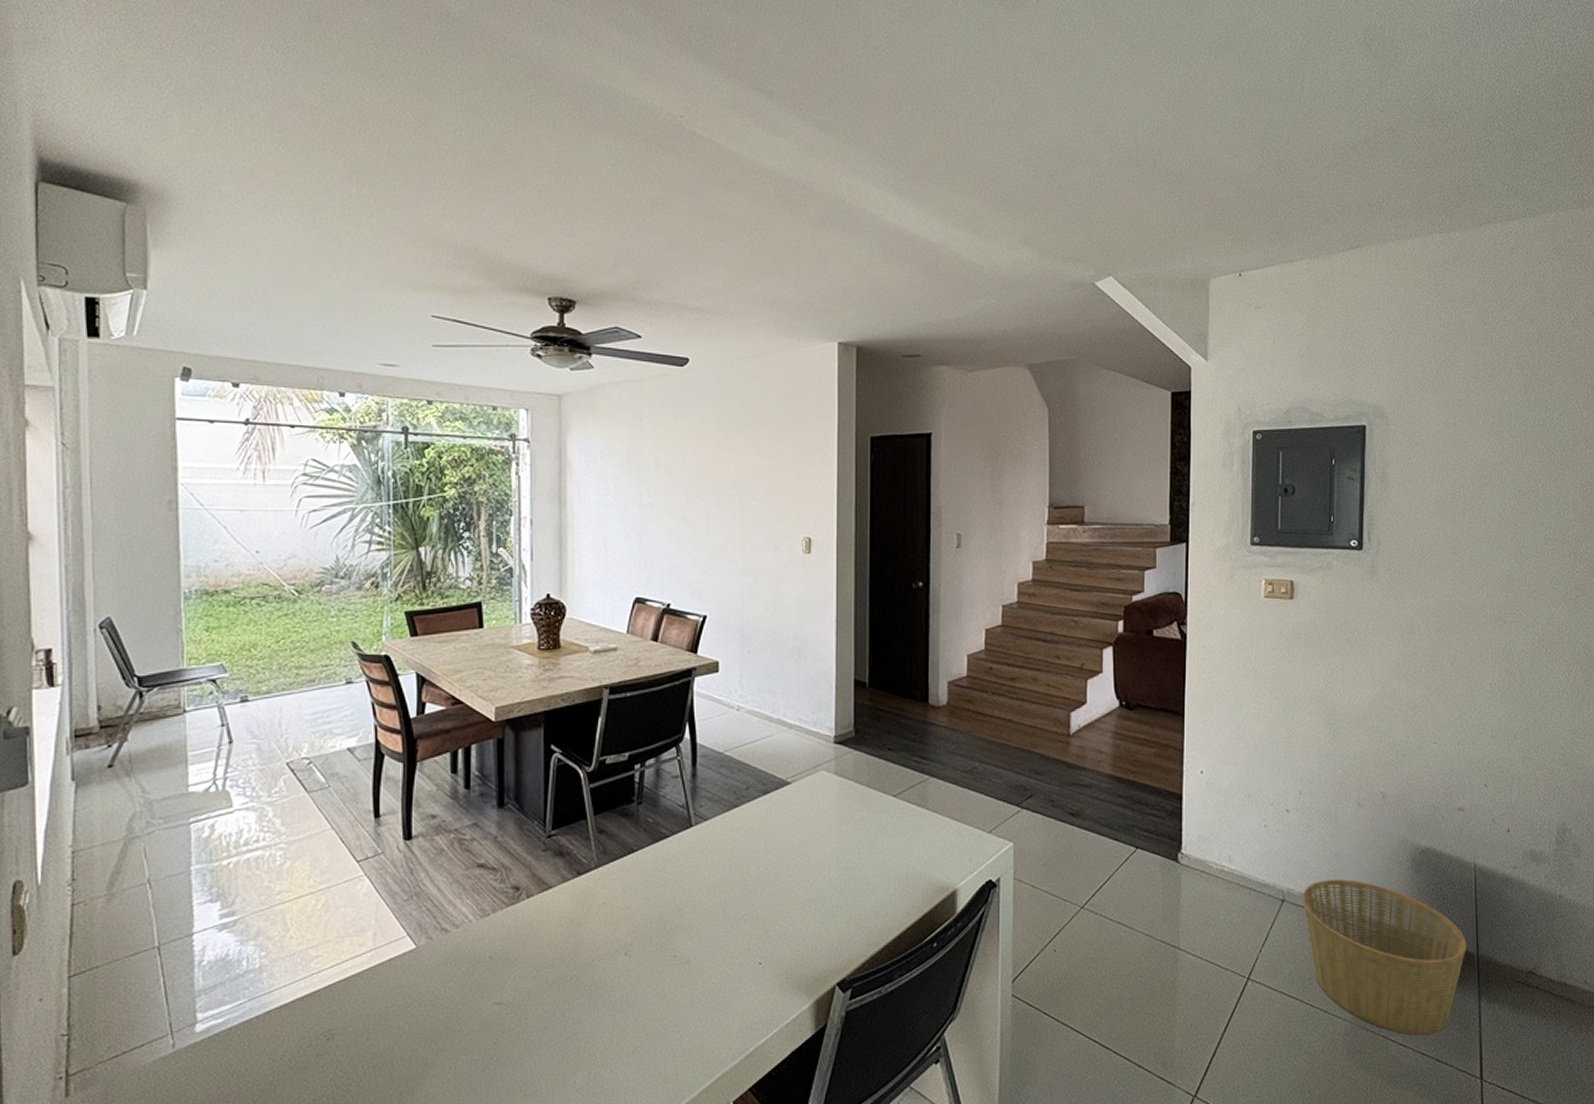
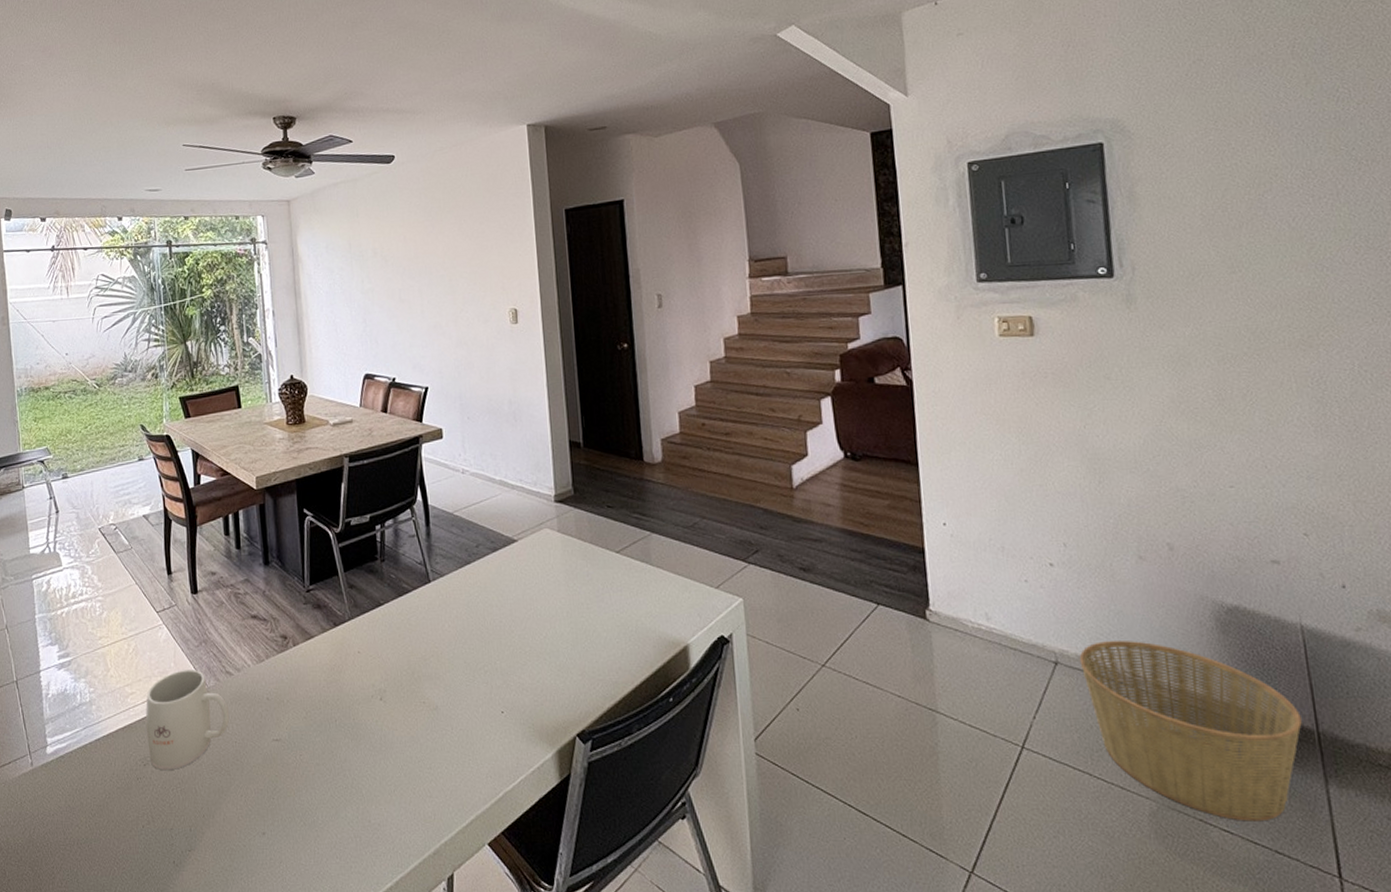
mug: none [332,927,442,1045] -> present [145,670,230,771]

